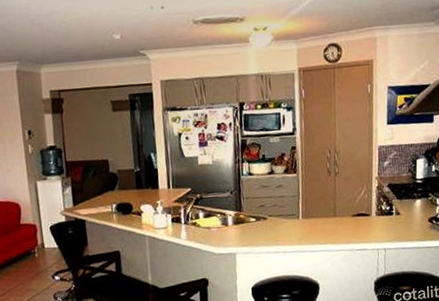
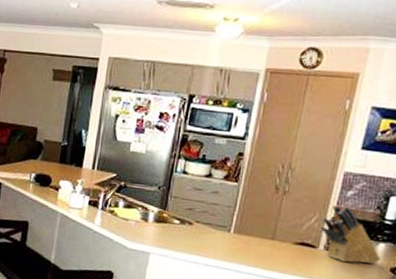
knife block: none [369,175,420,223] -> present [320,206,381,264]

